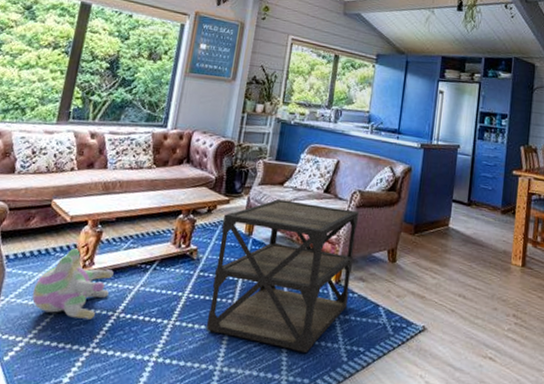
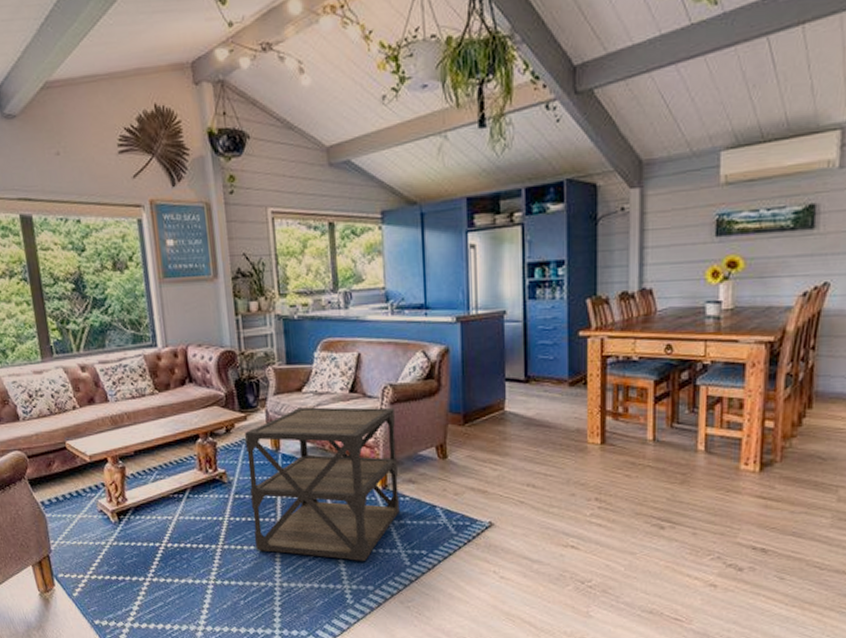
plush toy: present [32,248,114,320] -> none [77,487,150,552]

